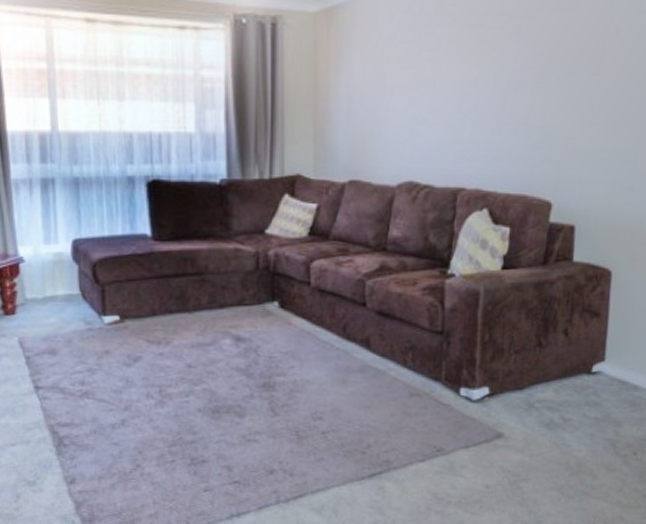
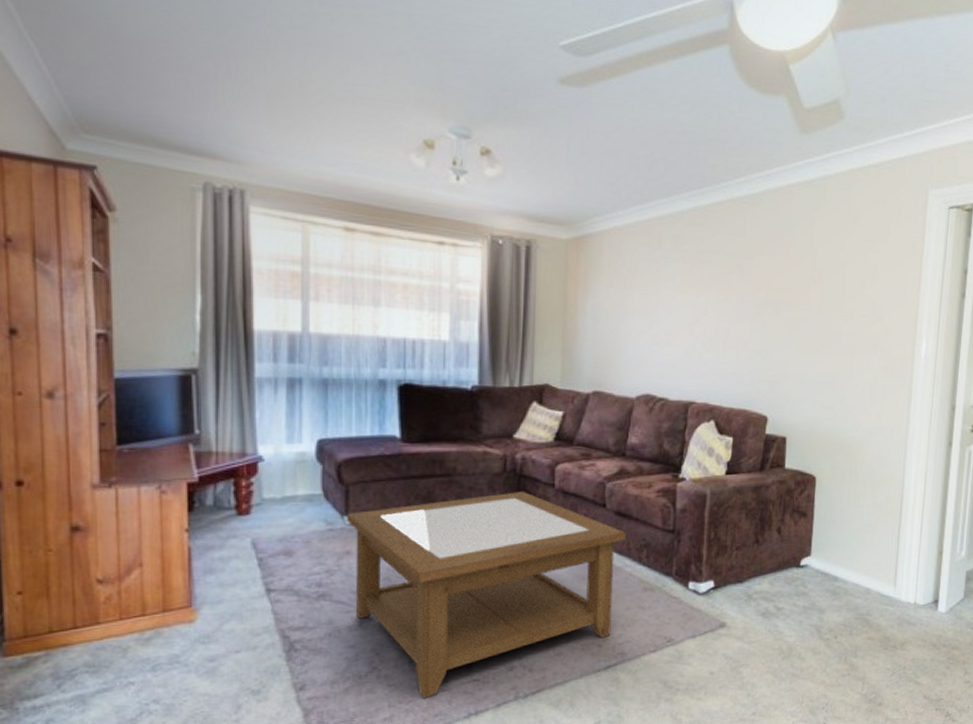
coffee table: none [103,290,389,497] -> present [346,492,626,698]

